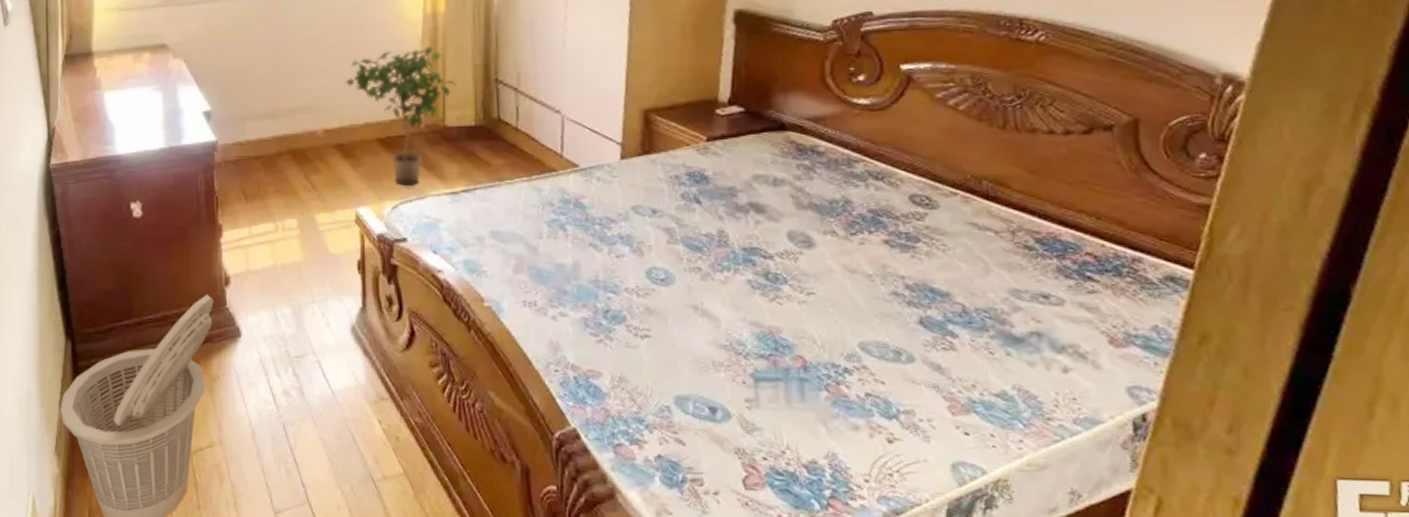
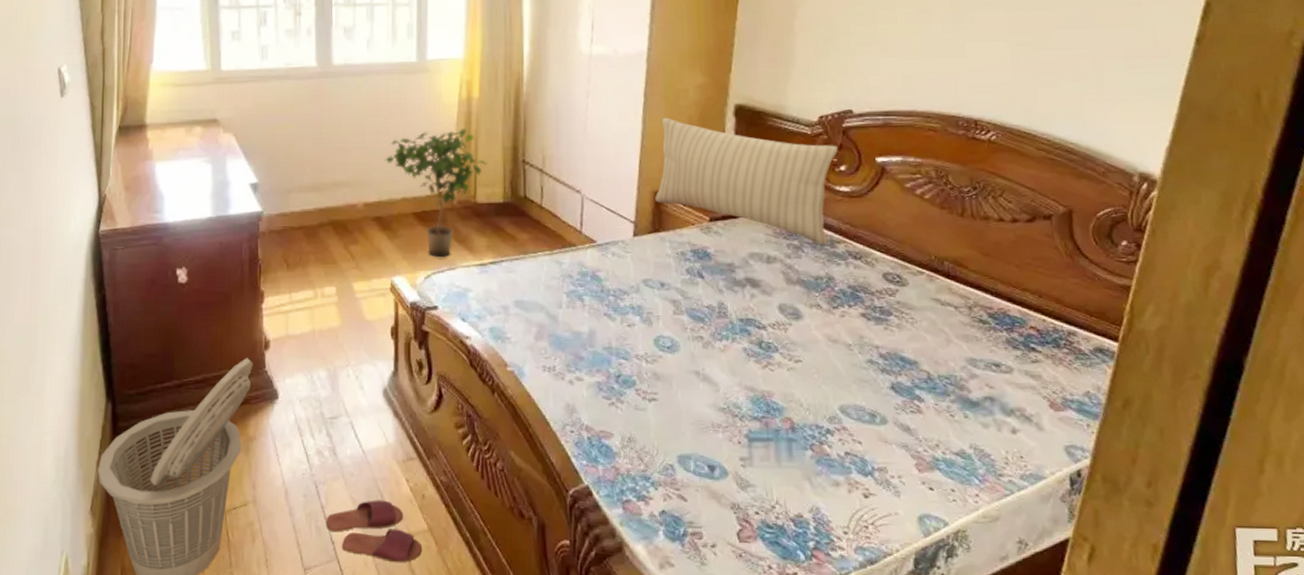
slippers: none [295,442,397,506] -> present [326,500,422,562]
pillow: none [643,27,856,165] -> present [654,117,838,245]

